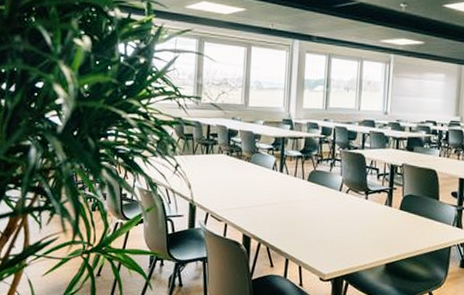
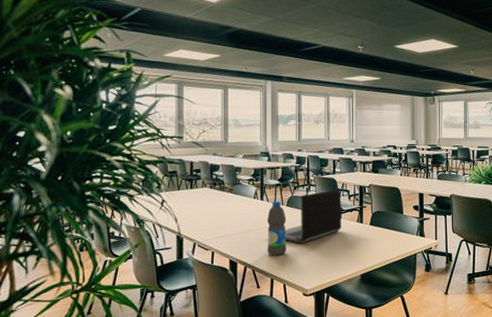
water bottle: none [284,174,307,234] -> present [267,201,286,256]
laptop computer: none [303,166,370,223] -> present [284,189,341,243]

